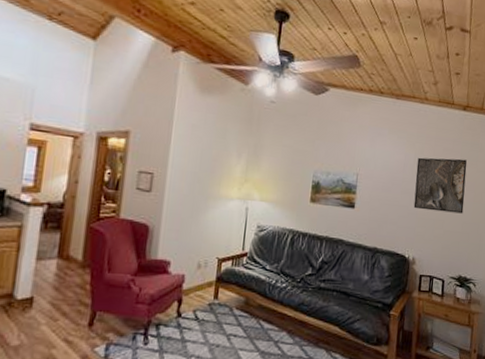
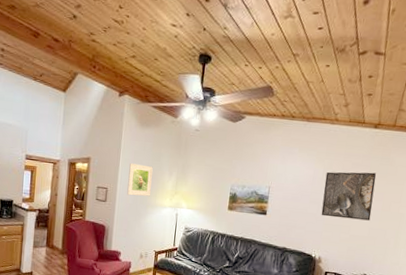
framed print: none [180,140,216,185] -> present [127,163,153,196]

